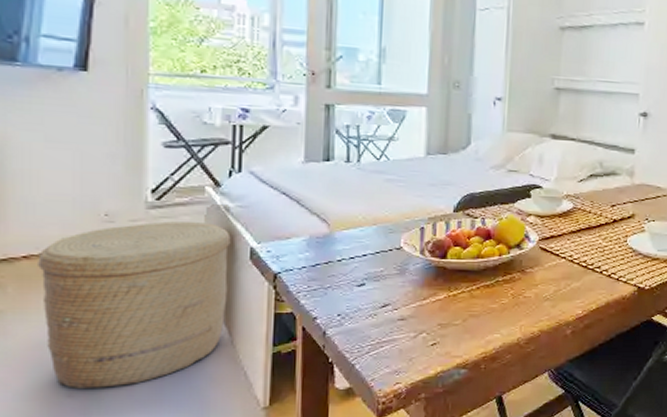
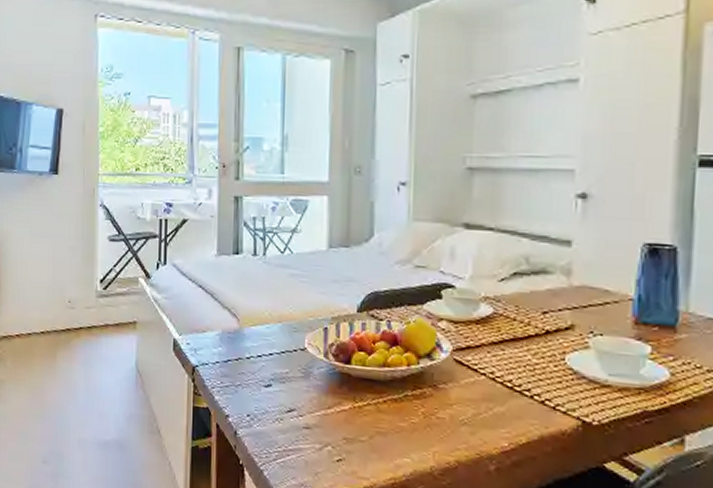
basket: present [38,221,231,390] -> none [25,309,158,460]

